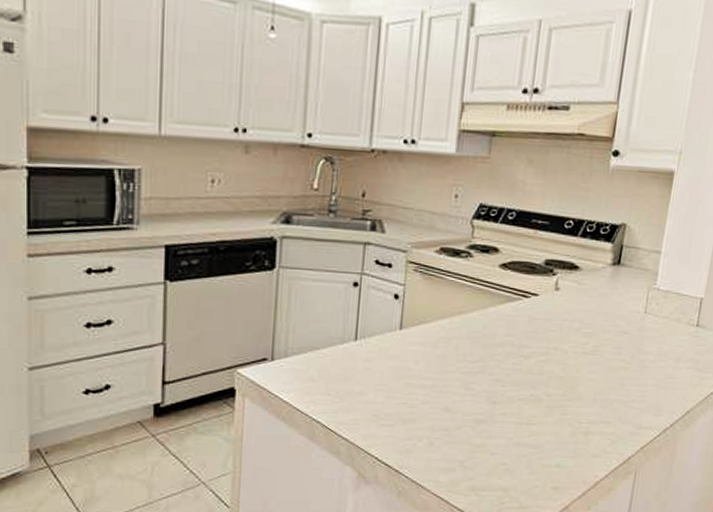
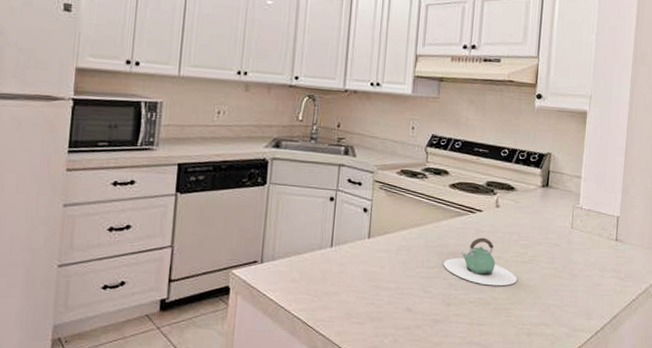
teapot: none [489,326,577,381] -> present [443,237,518,286]

